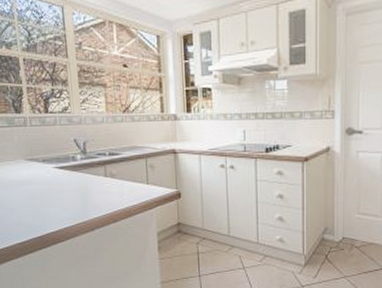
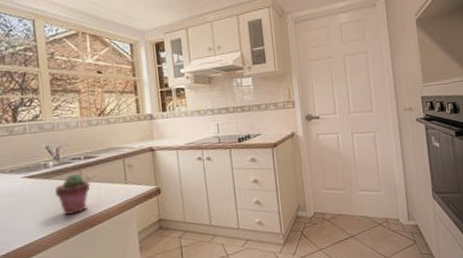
potted succulent: none [82,168,114,209] -> present [55,173,91,216]

